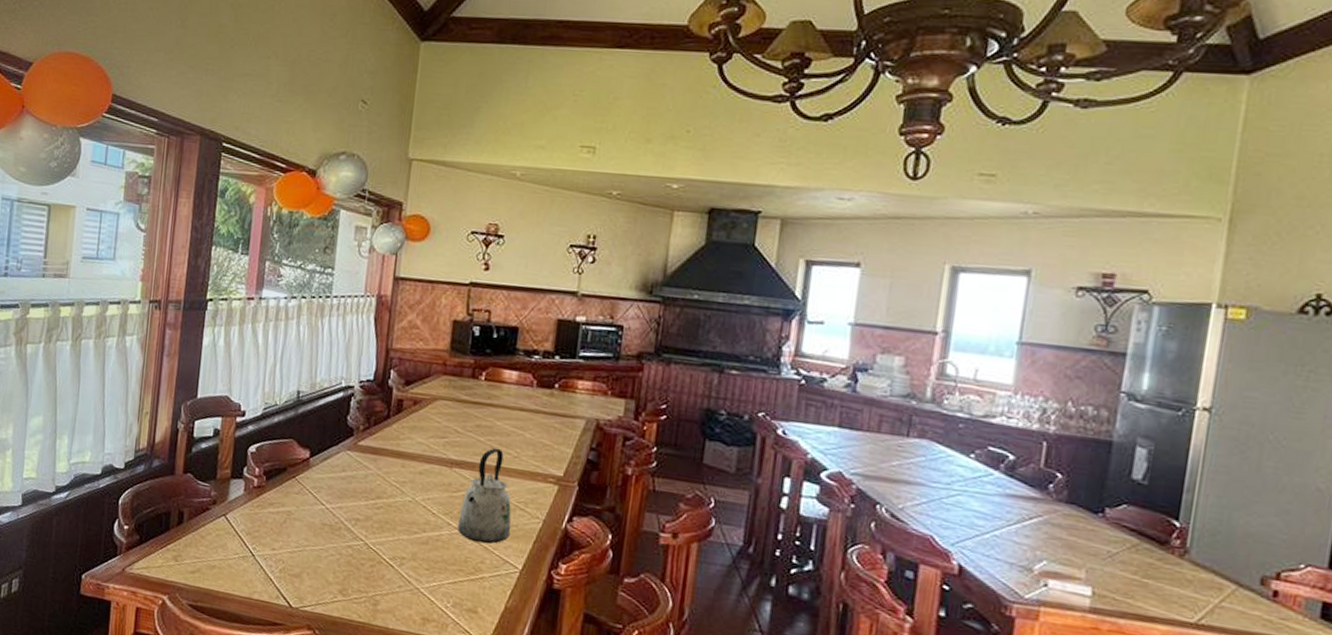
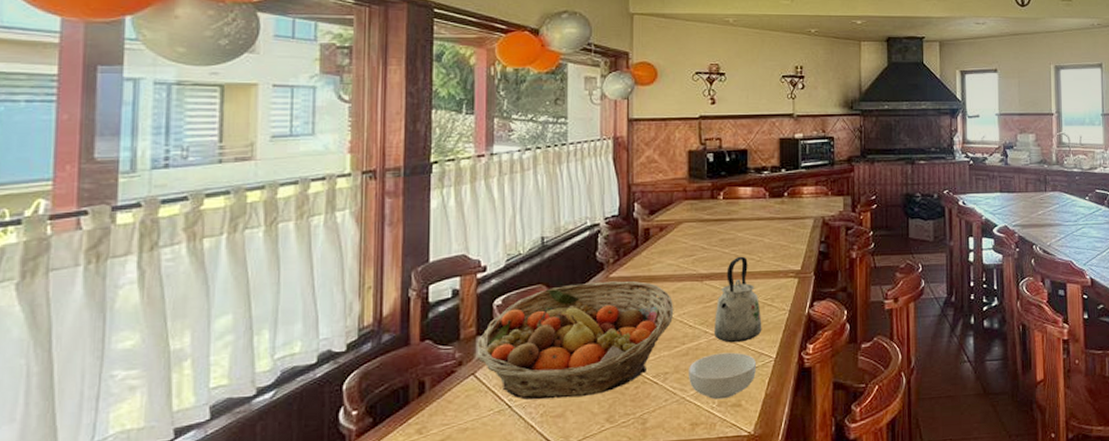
fruit basket: none [229,445,419,564] -> present [477,280,674,400]
cereal bowl: none [425,549,500,601] -> present [689,352,757,400]

